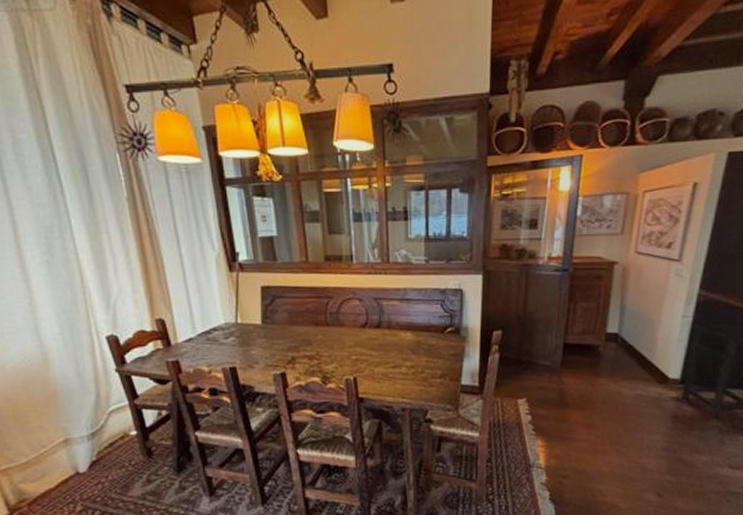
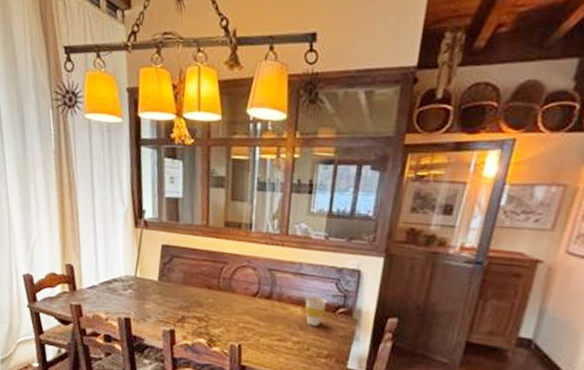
cup: none [414,319,435,348] -> present [304,296,327,326]

